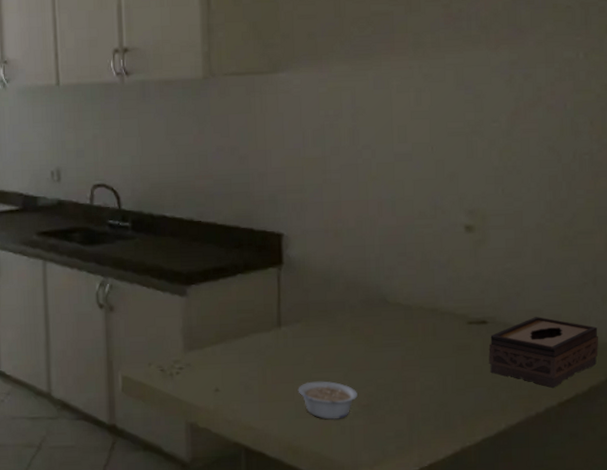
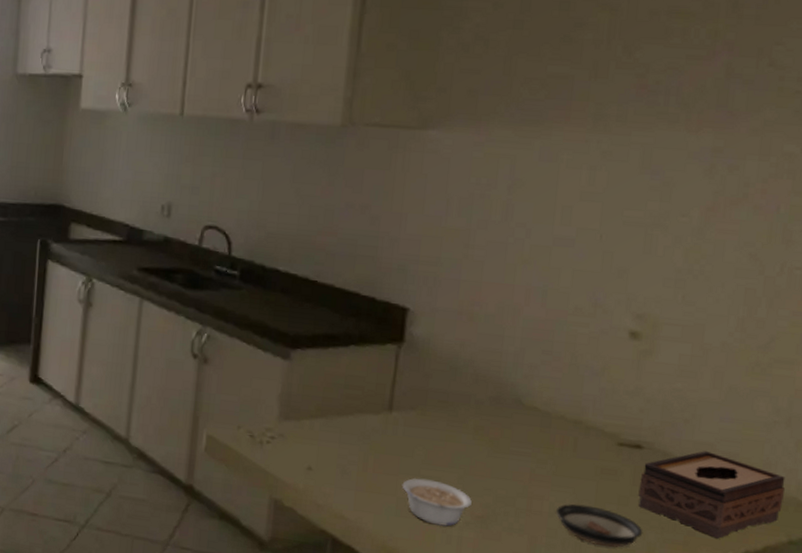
saucer: none [426,379,497,412] -> present [555,504,643,548]

